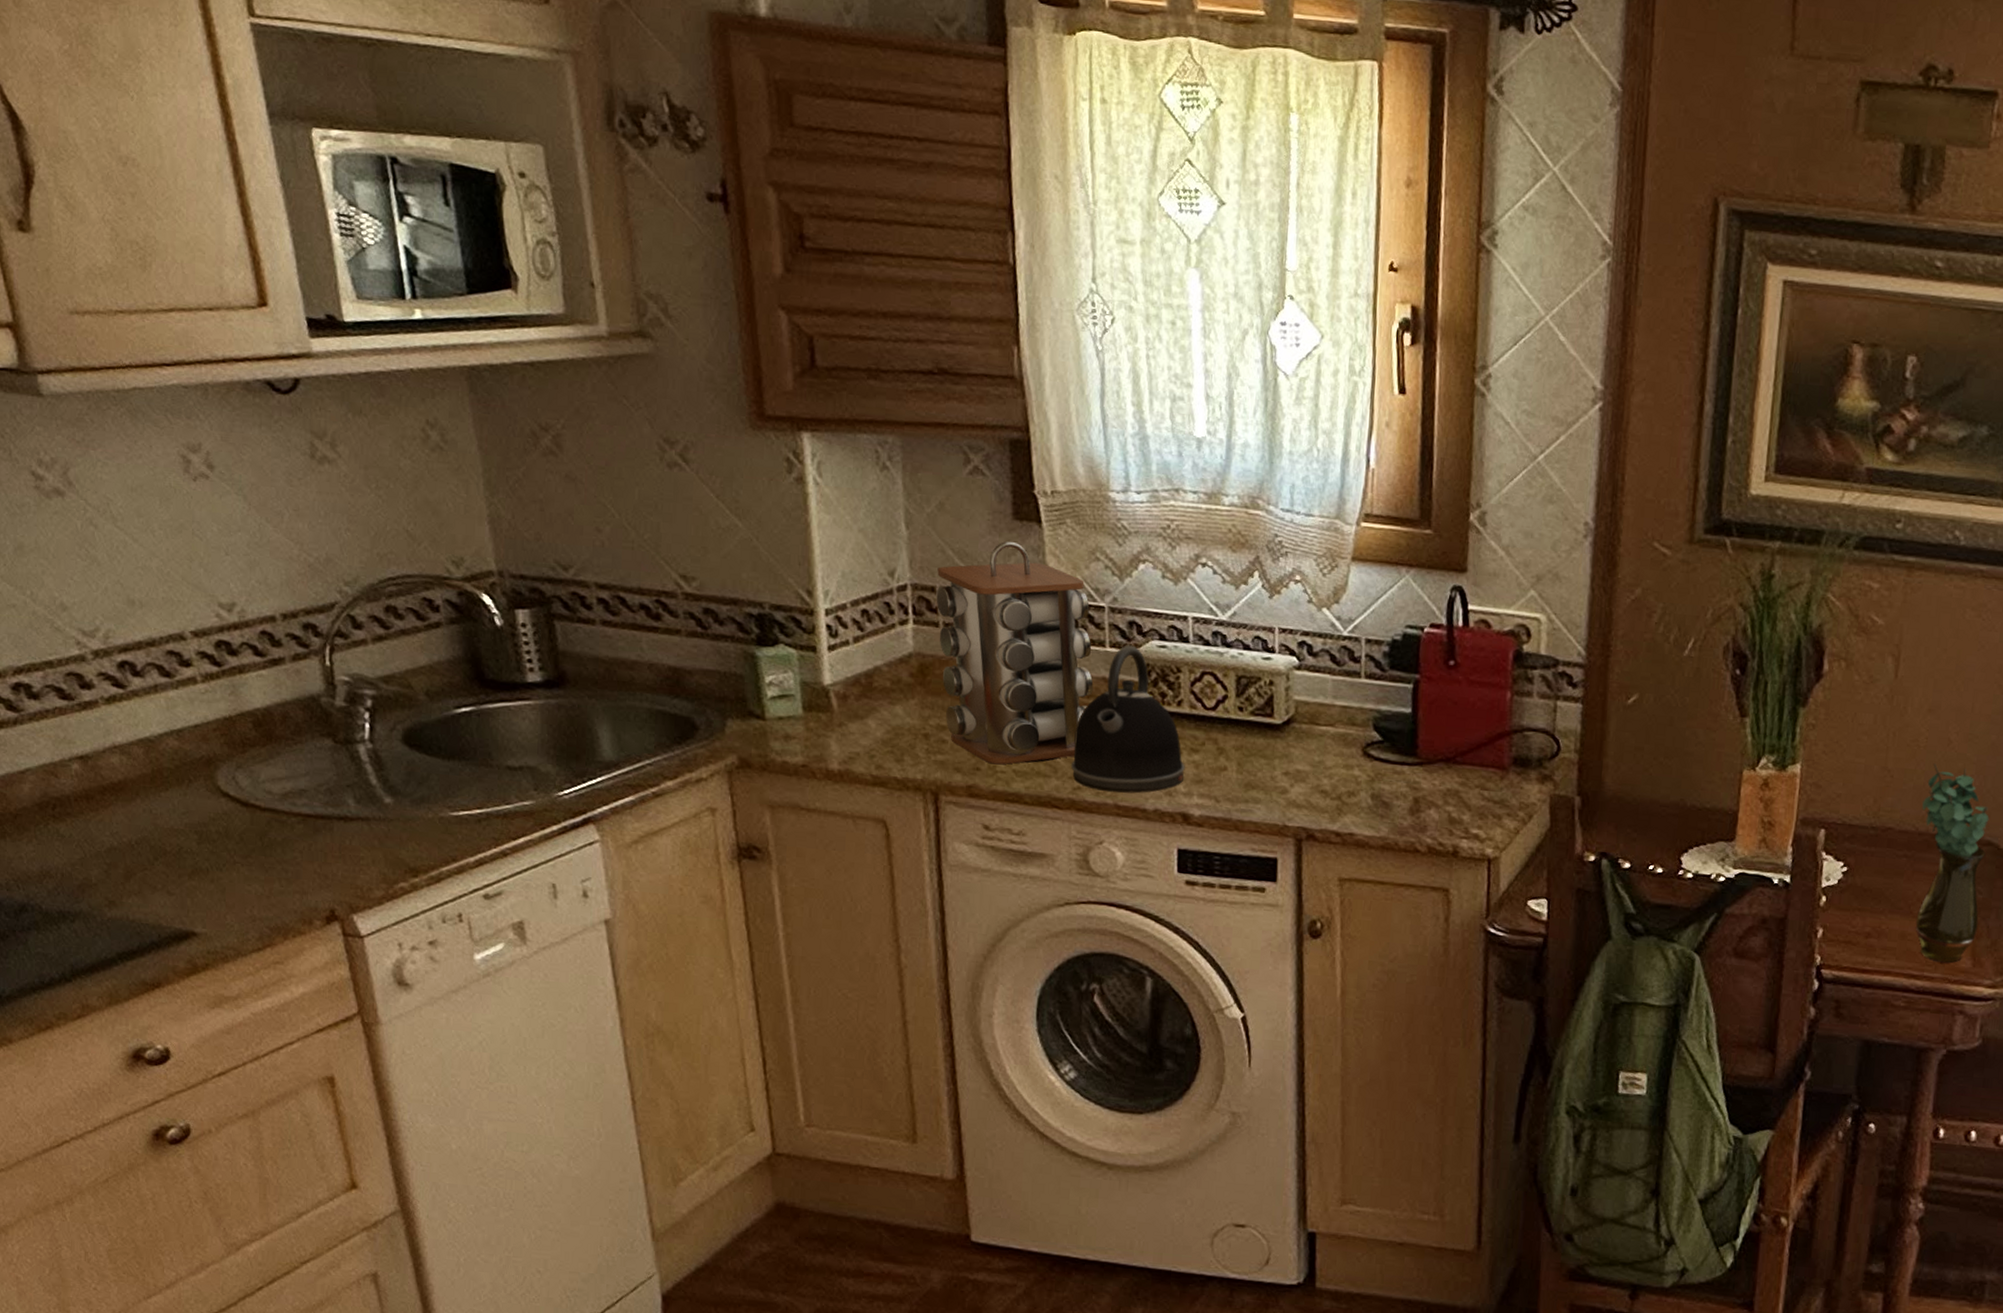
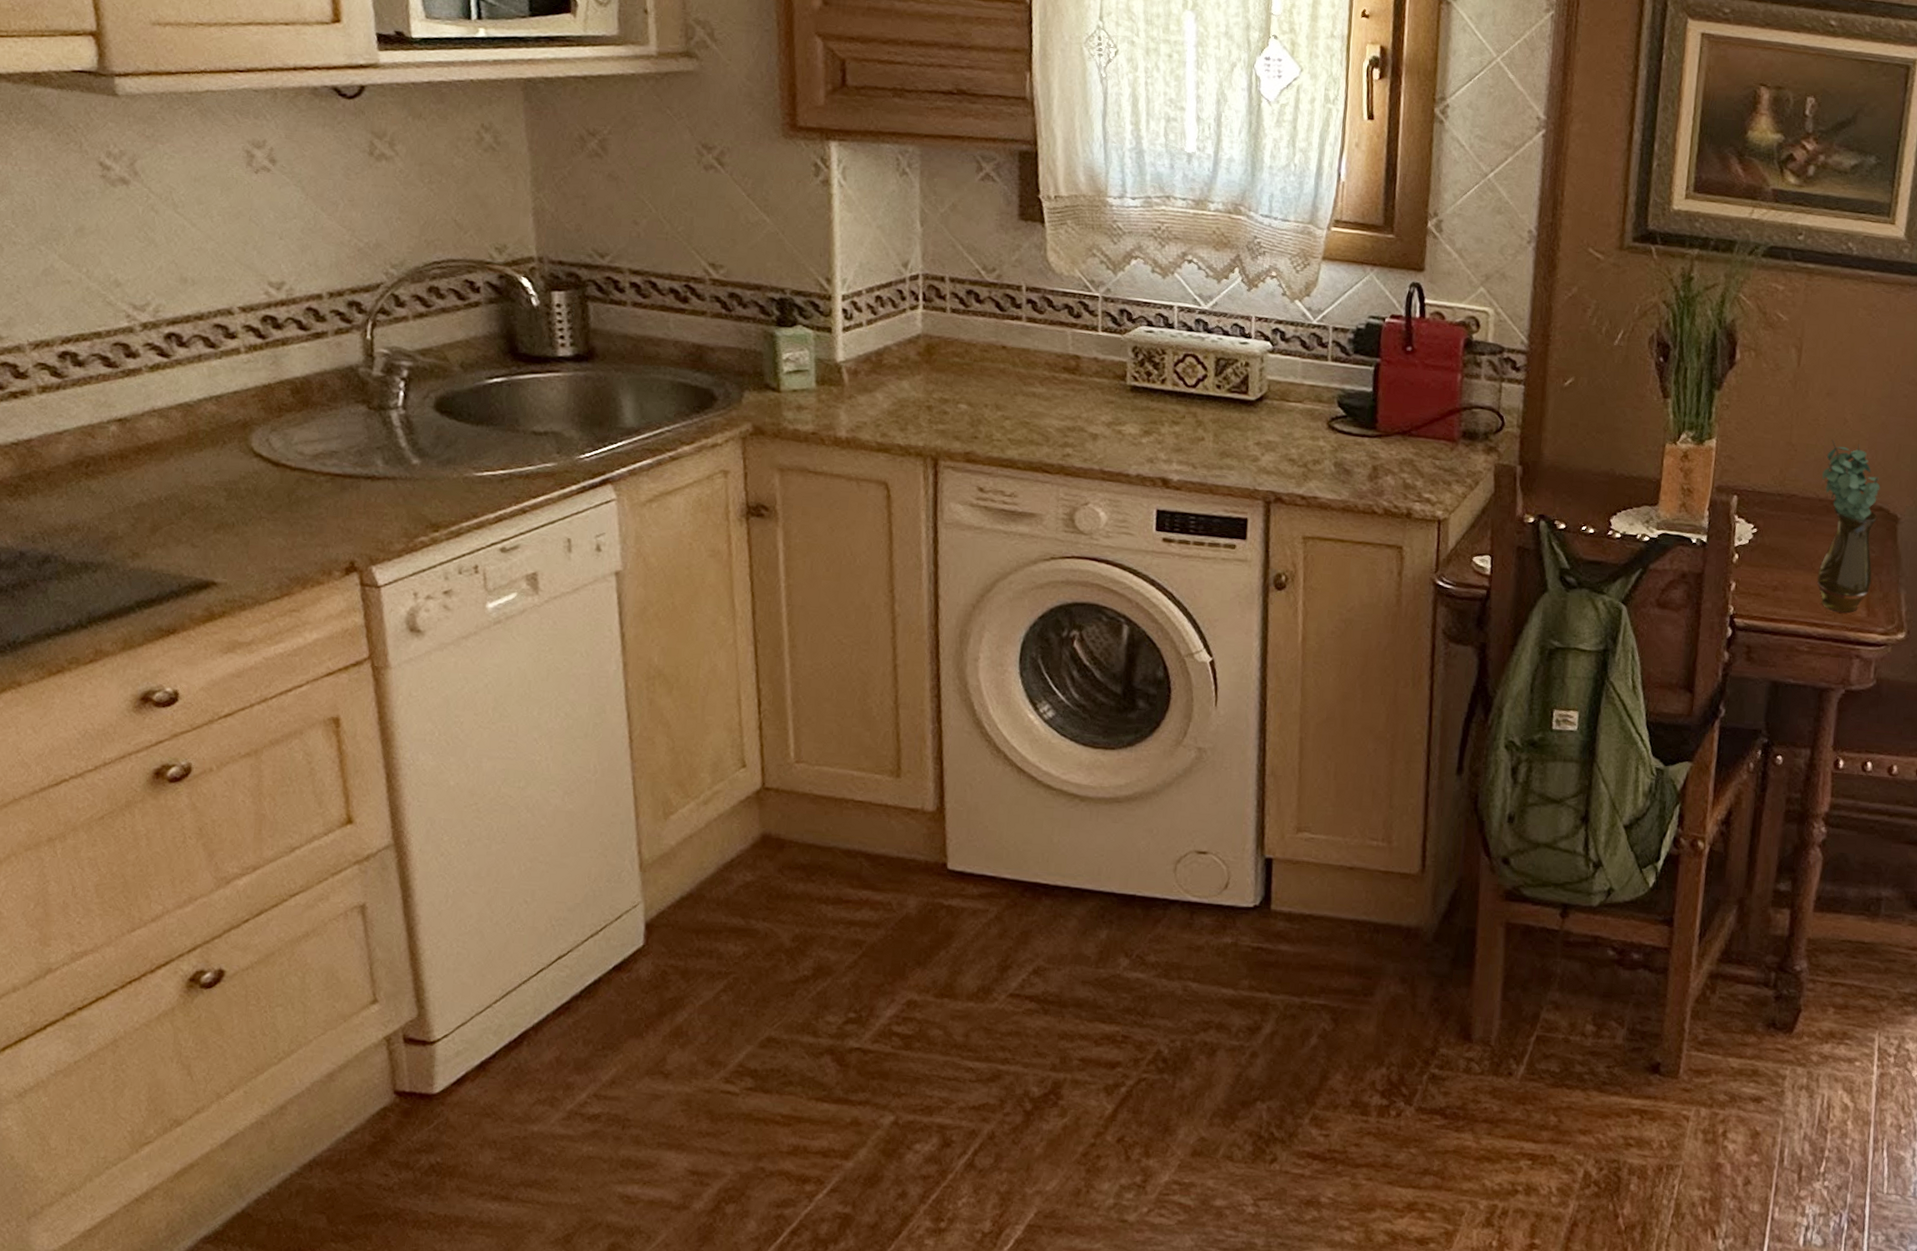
spice rack: present [936,541,1094,765] -> none [945,238,1086,434]
kettle: present [1070,645,1185,794] -> none [1061,330,1167,461]

